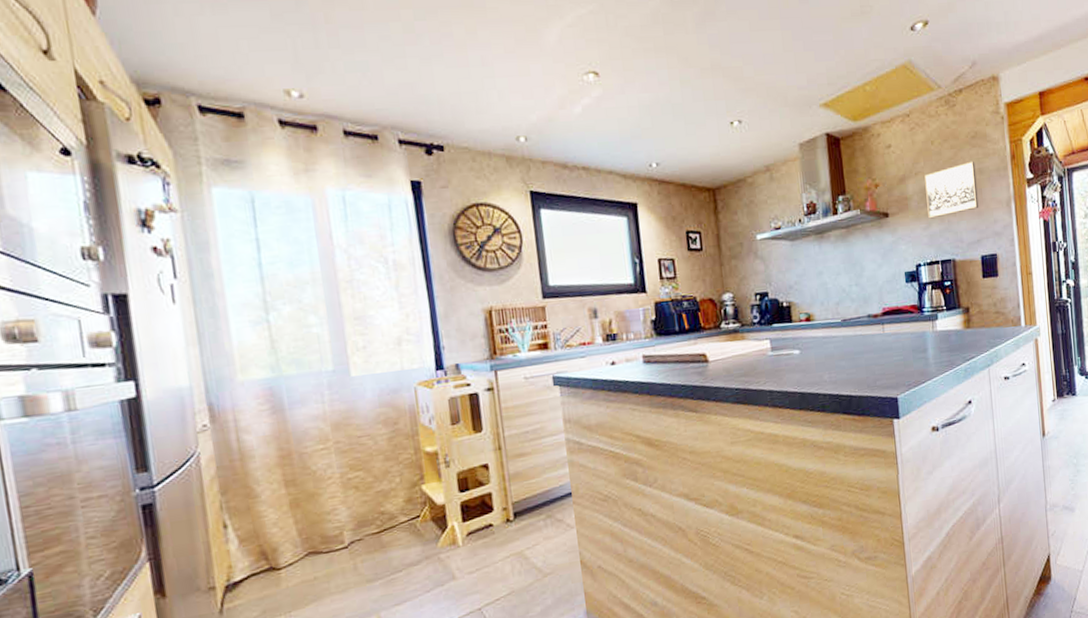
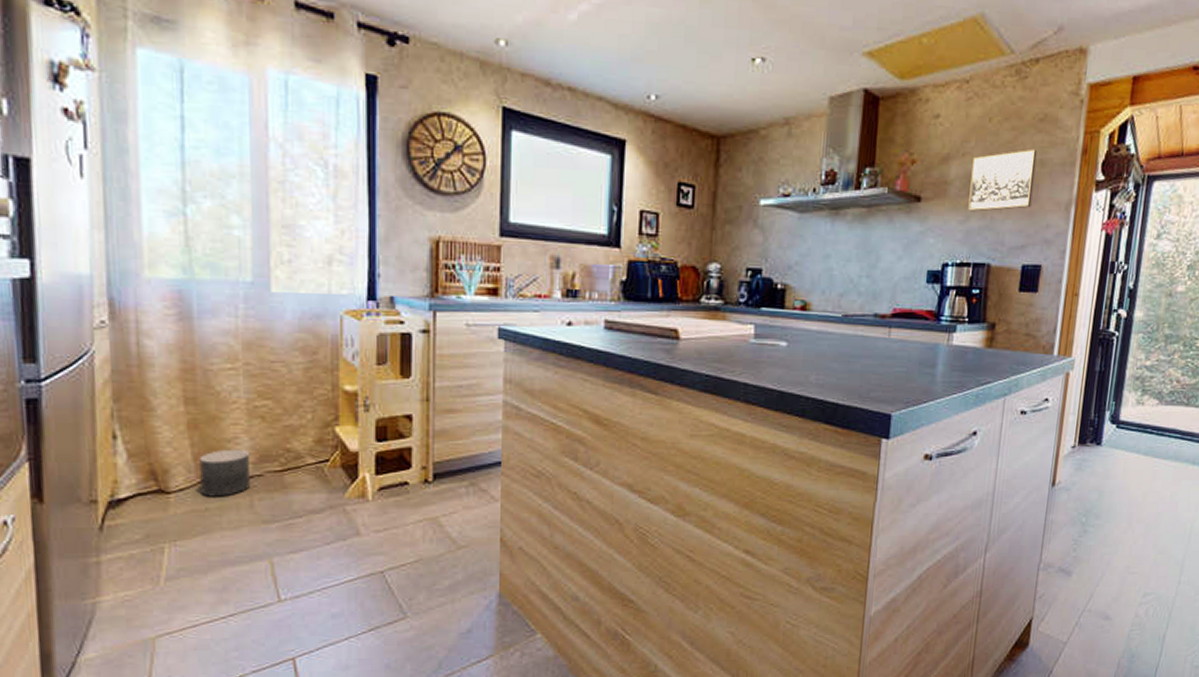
planter: none [304,518,352,567] -> present [199,449,250,497]

